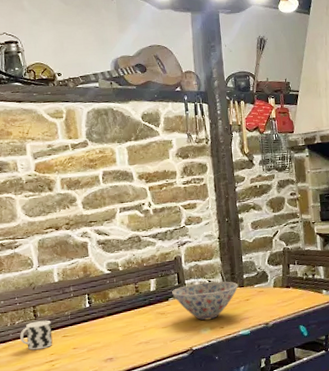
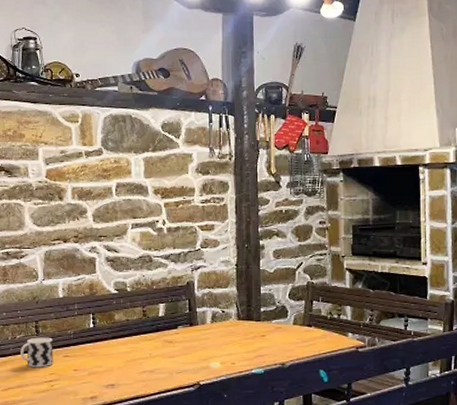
bowl: present [172,281,238,320] -> none [182,312,254,354]

